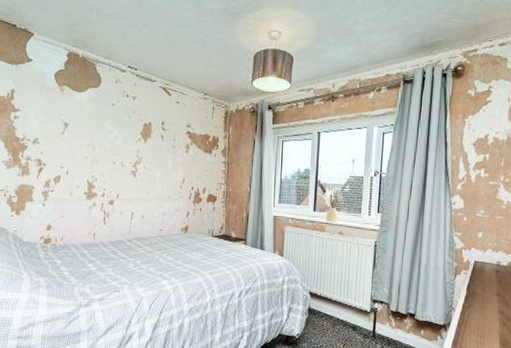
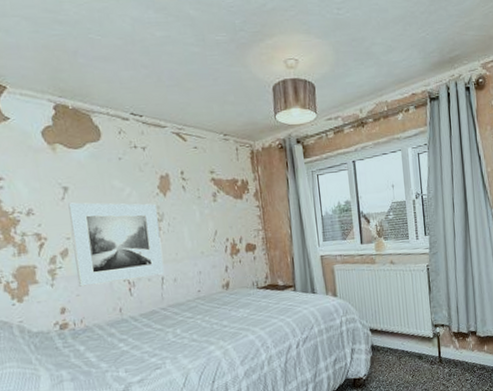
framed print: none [64,137,136,211] -> present [68,202,164,287]

